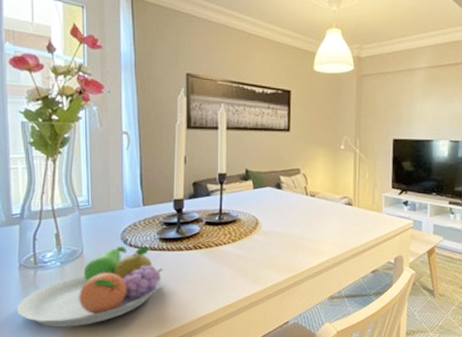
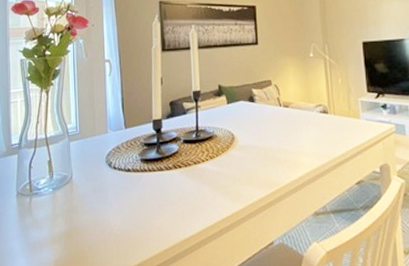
fruit bowl: present [16,246,163,328] -> none [14,168,146,255]

